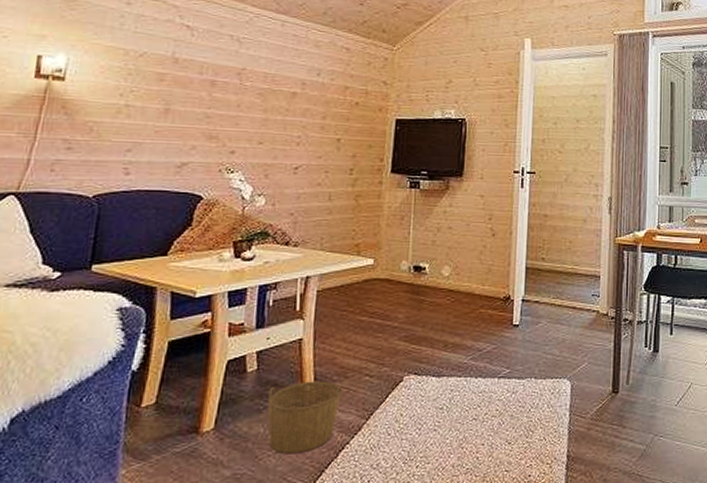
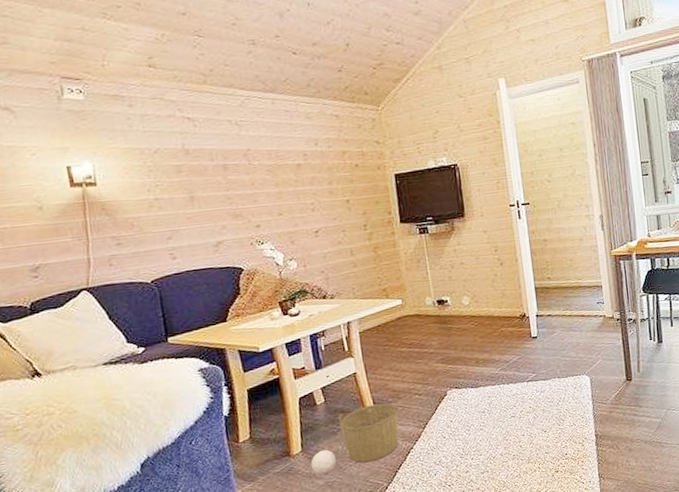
ball: none [220,430,254,464] -> present [310,449,337,476]

